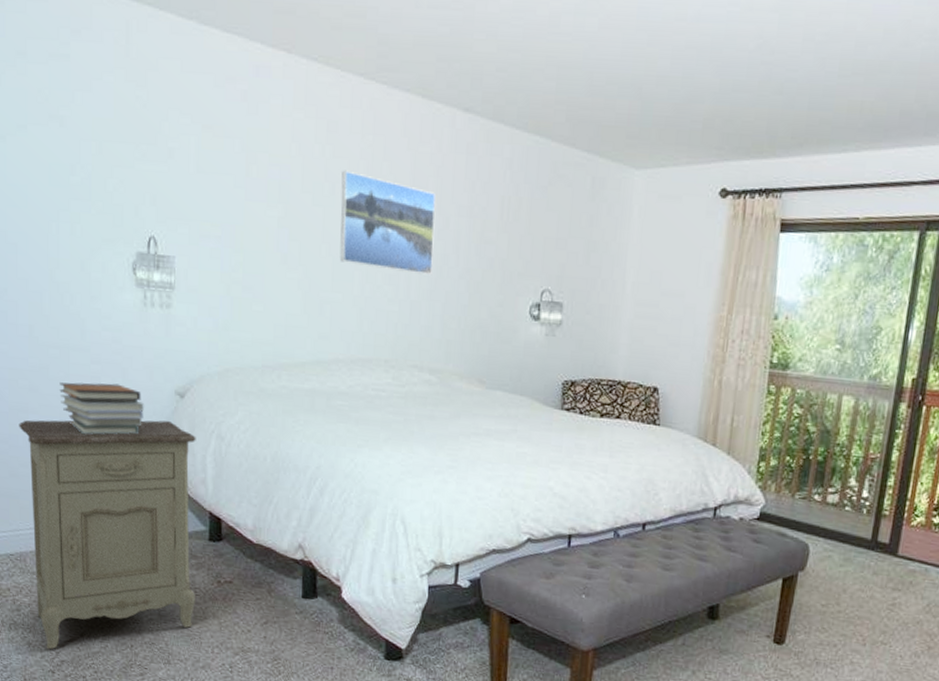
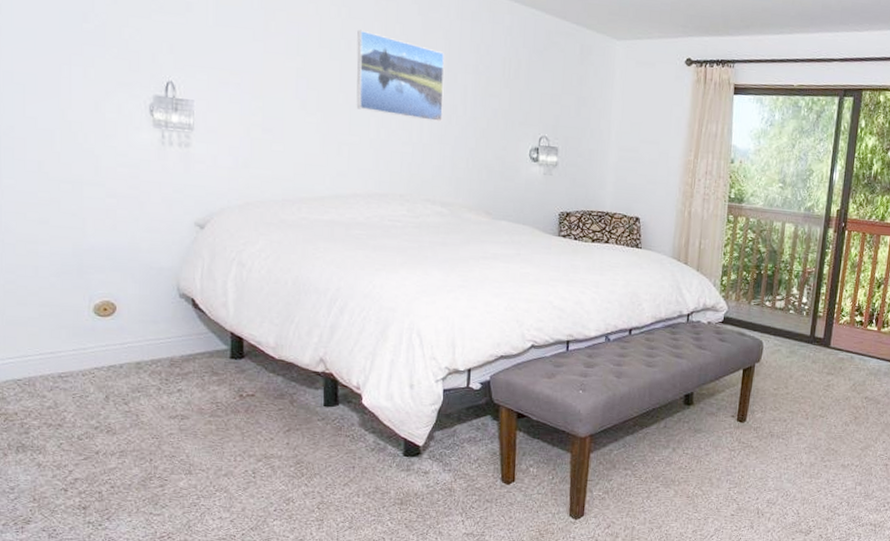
nightstand: present [19,420,196,650] -> none [27,249,217,469]
book stack: present [59,382,144,435] -> none [72,215,162,264]

